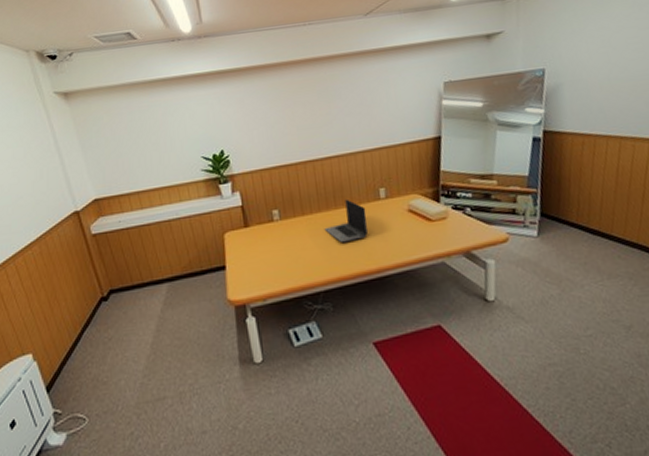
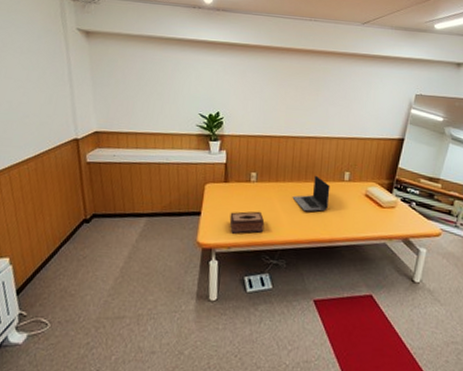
tissue box: none [258,252,300,284] -> present [229,211,265,234]

